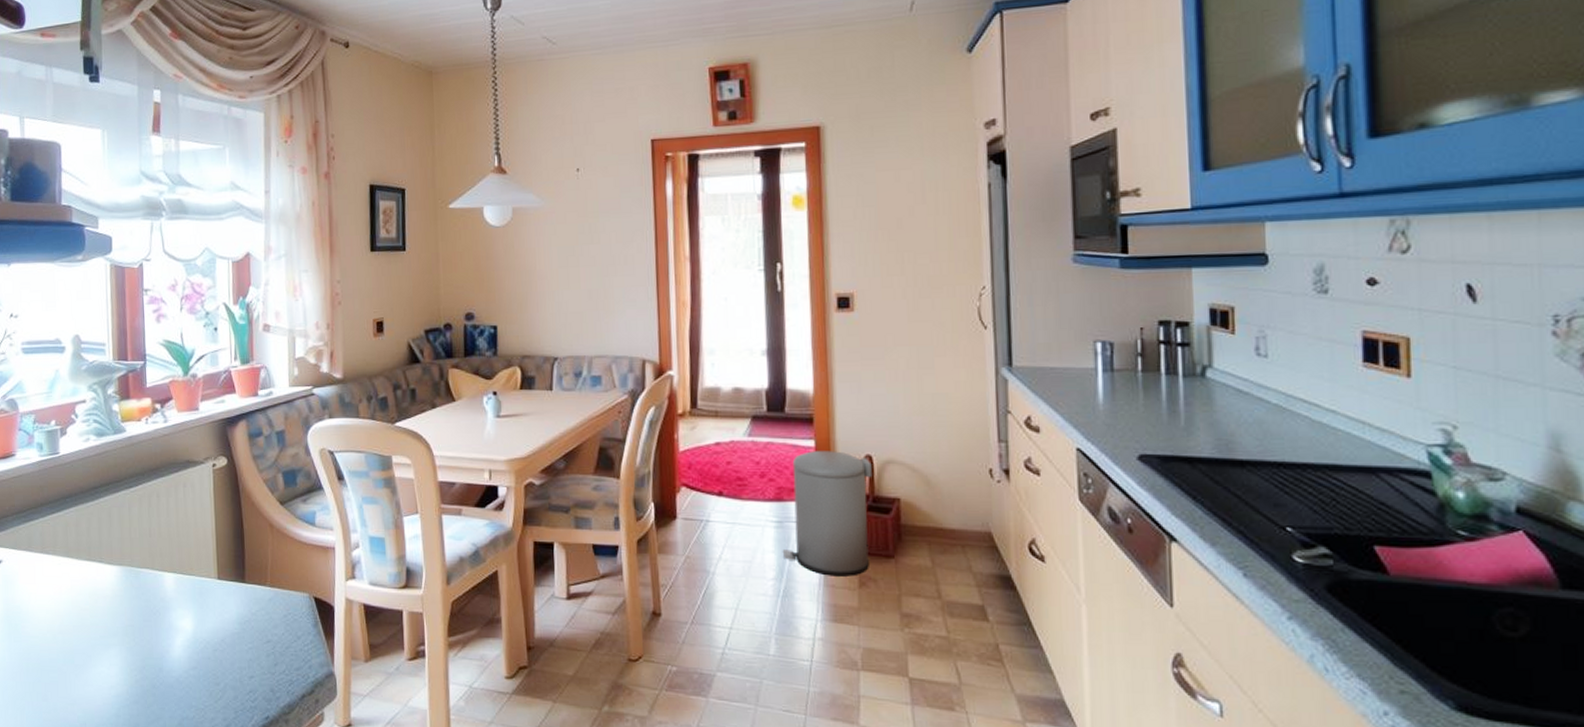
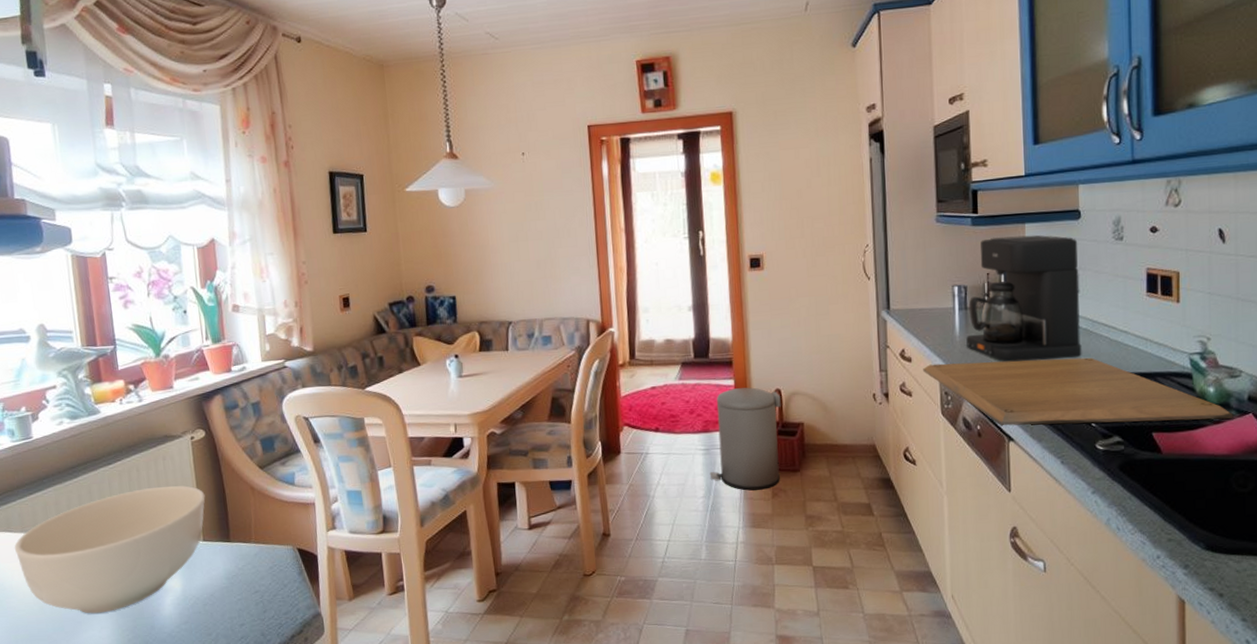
bowl: none [33,515,223,648] -> present [14,485,206,614]
chopping board: none [1055,437,1495,535] -> present [923,357,1233,426]
coffee maker: none [1112,282,1272,441] -> present [966,235,1082,362]

